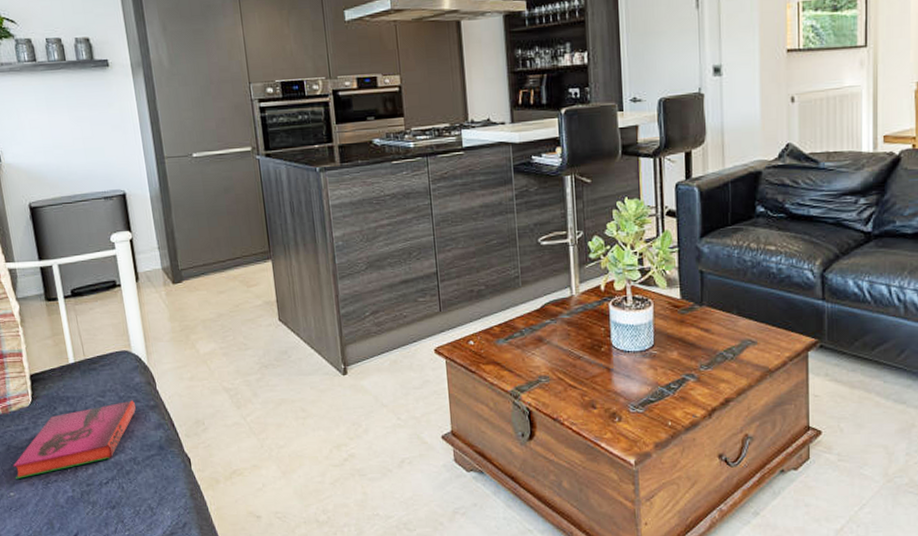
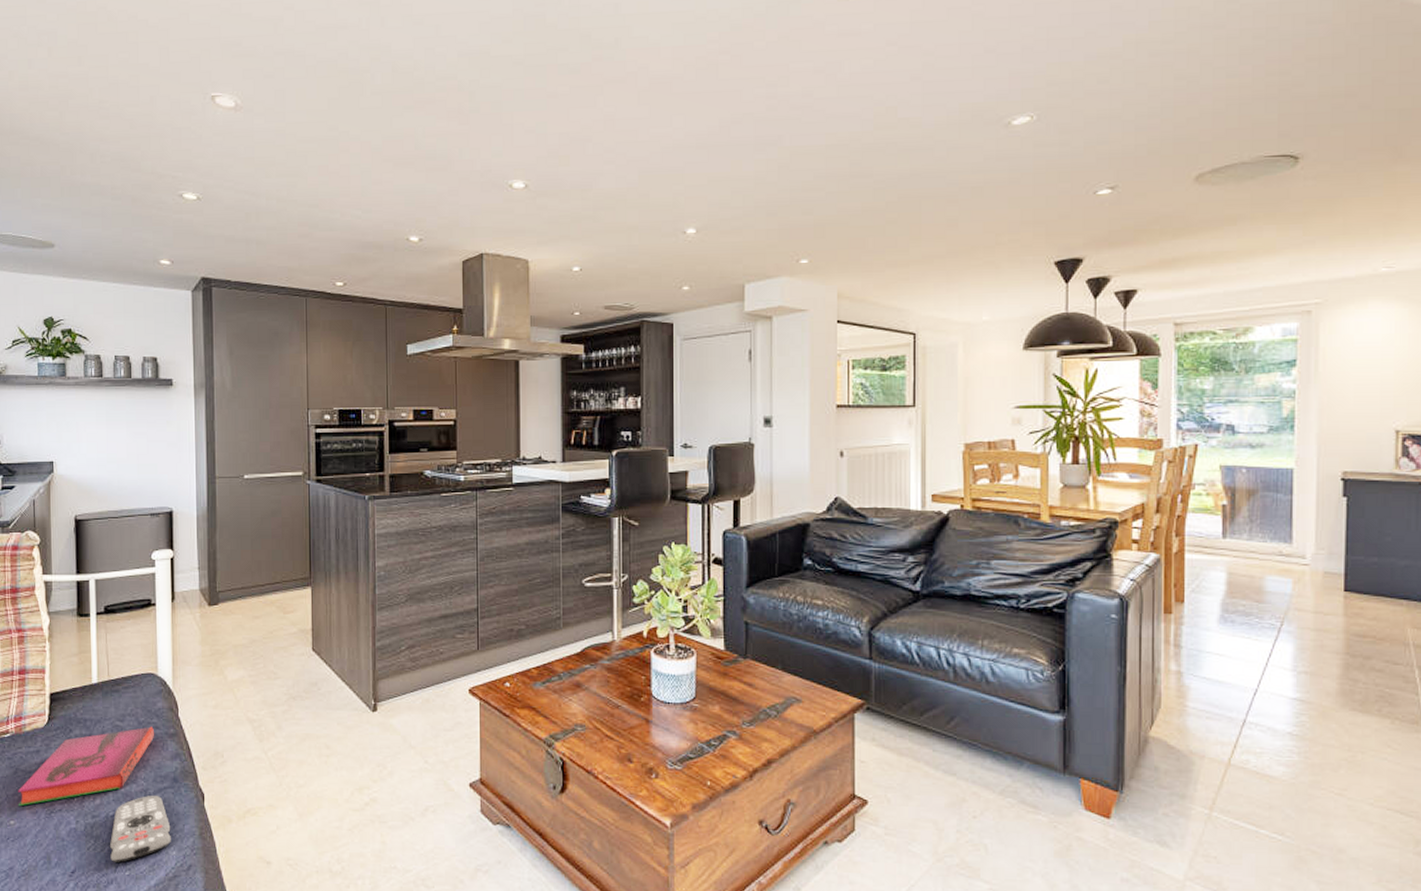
remote control: none [107,462,165,524] -> present [110,795,171,862]

